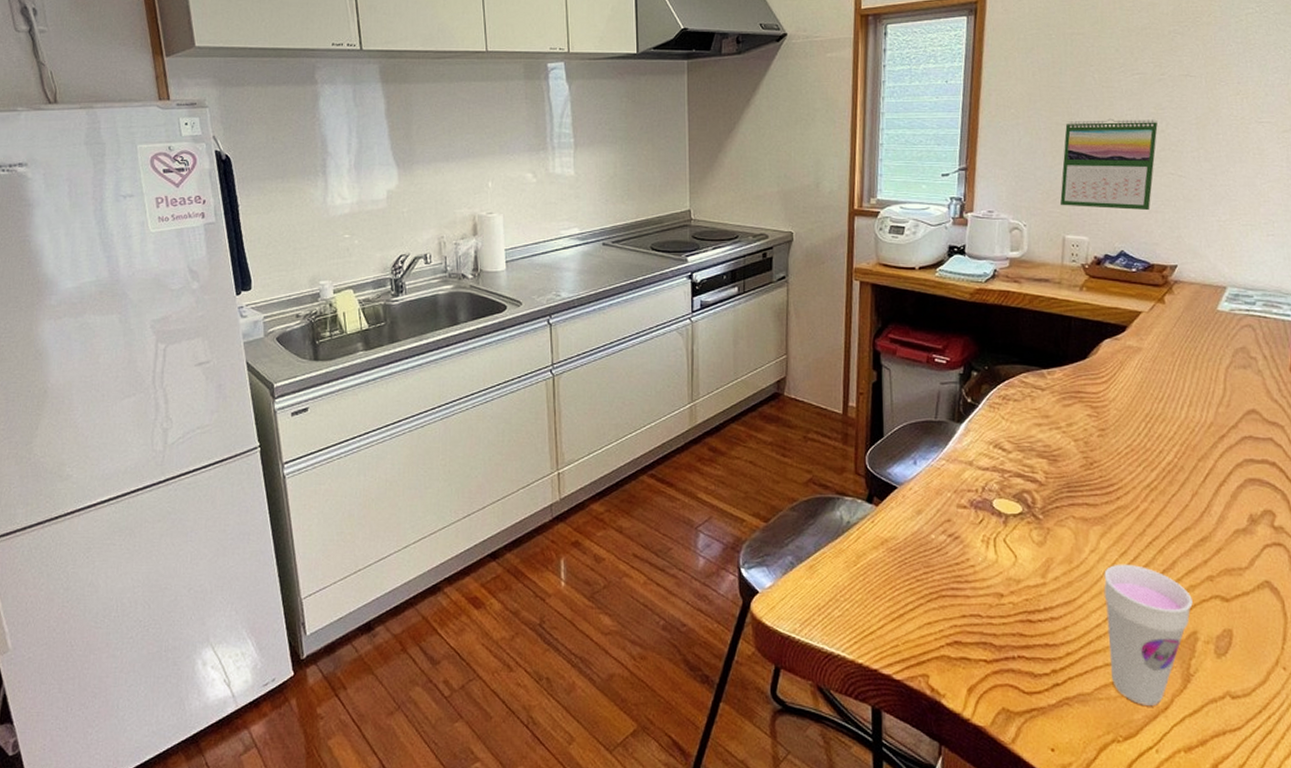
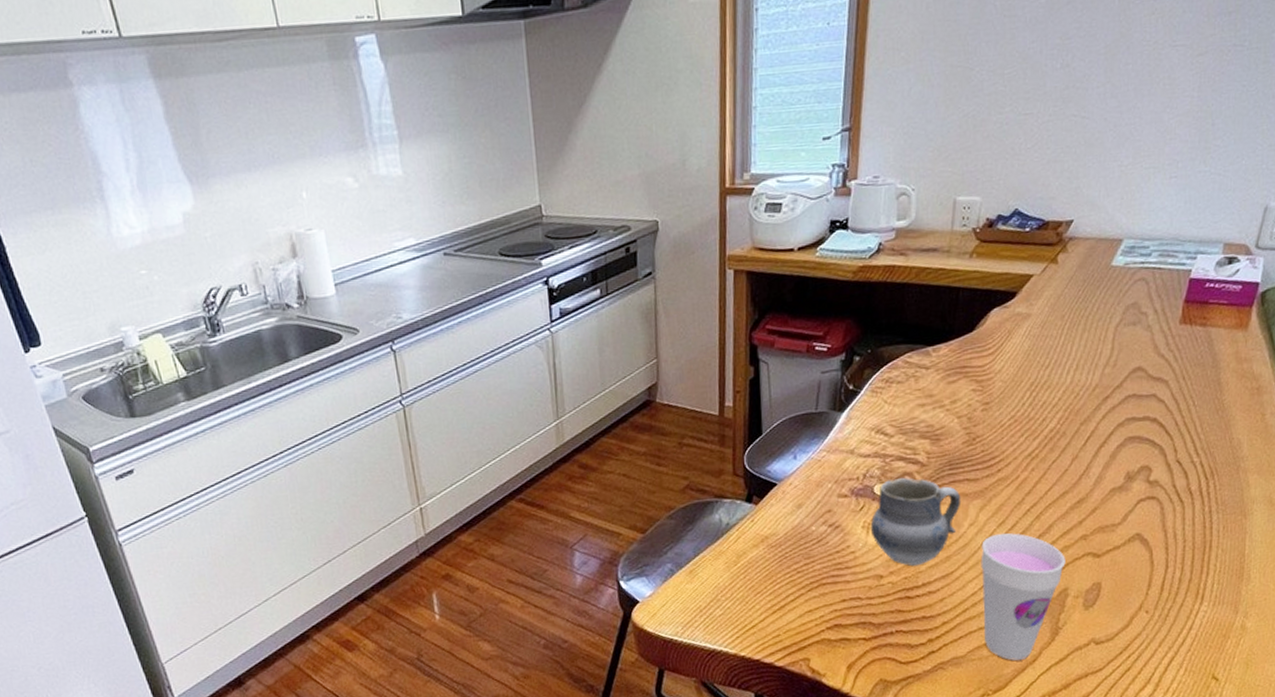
cup: none [990,494,1081,589] -> present [870,477,961,567]
calendar: present [1060,118,1158,211] -> none [953,51,1063,164]

